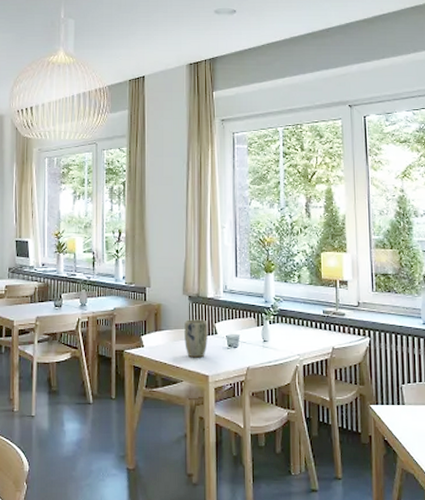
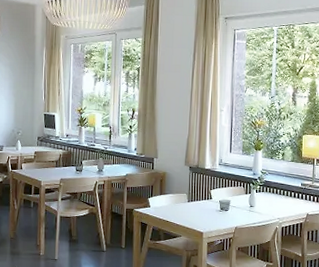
plant pot: present [184,319,208,358] -> none [184,186,204,218]

